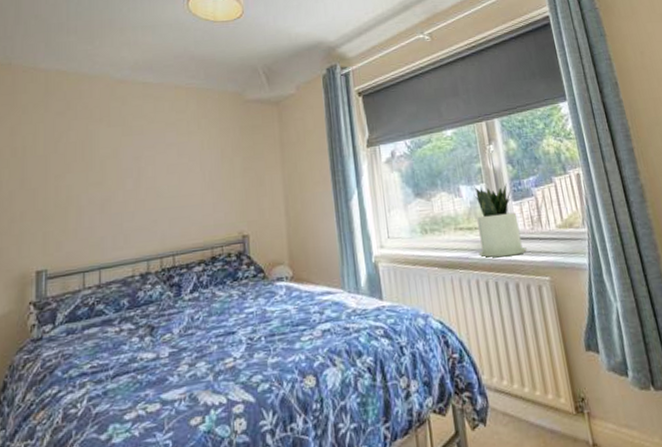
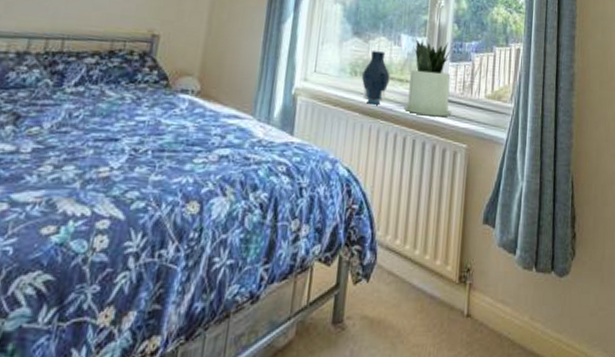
vase: none [431,206,460,257] -> present [361,51,390,105]

